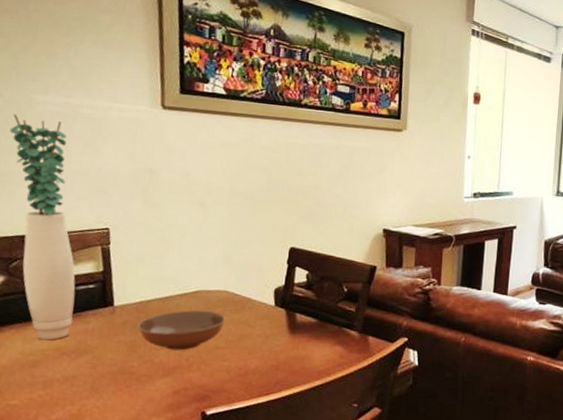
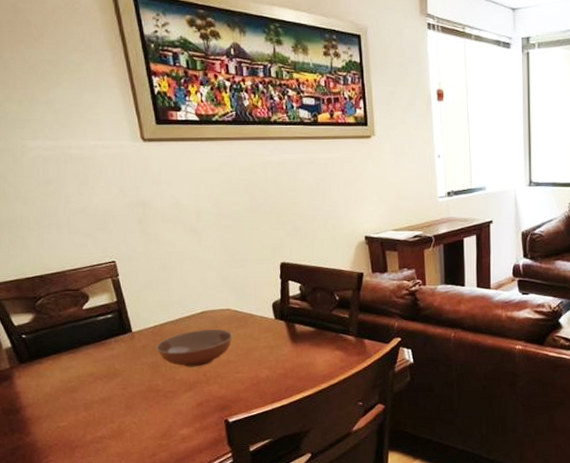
vase: present [9,113,76,341] -> none [10,162,100,368]

